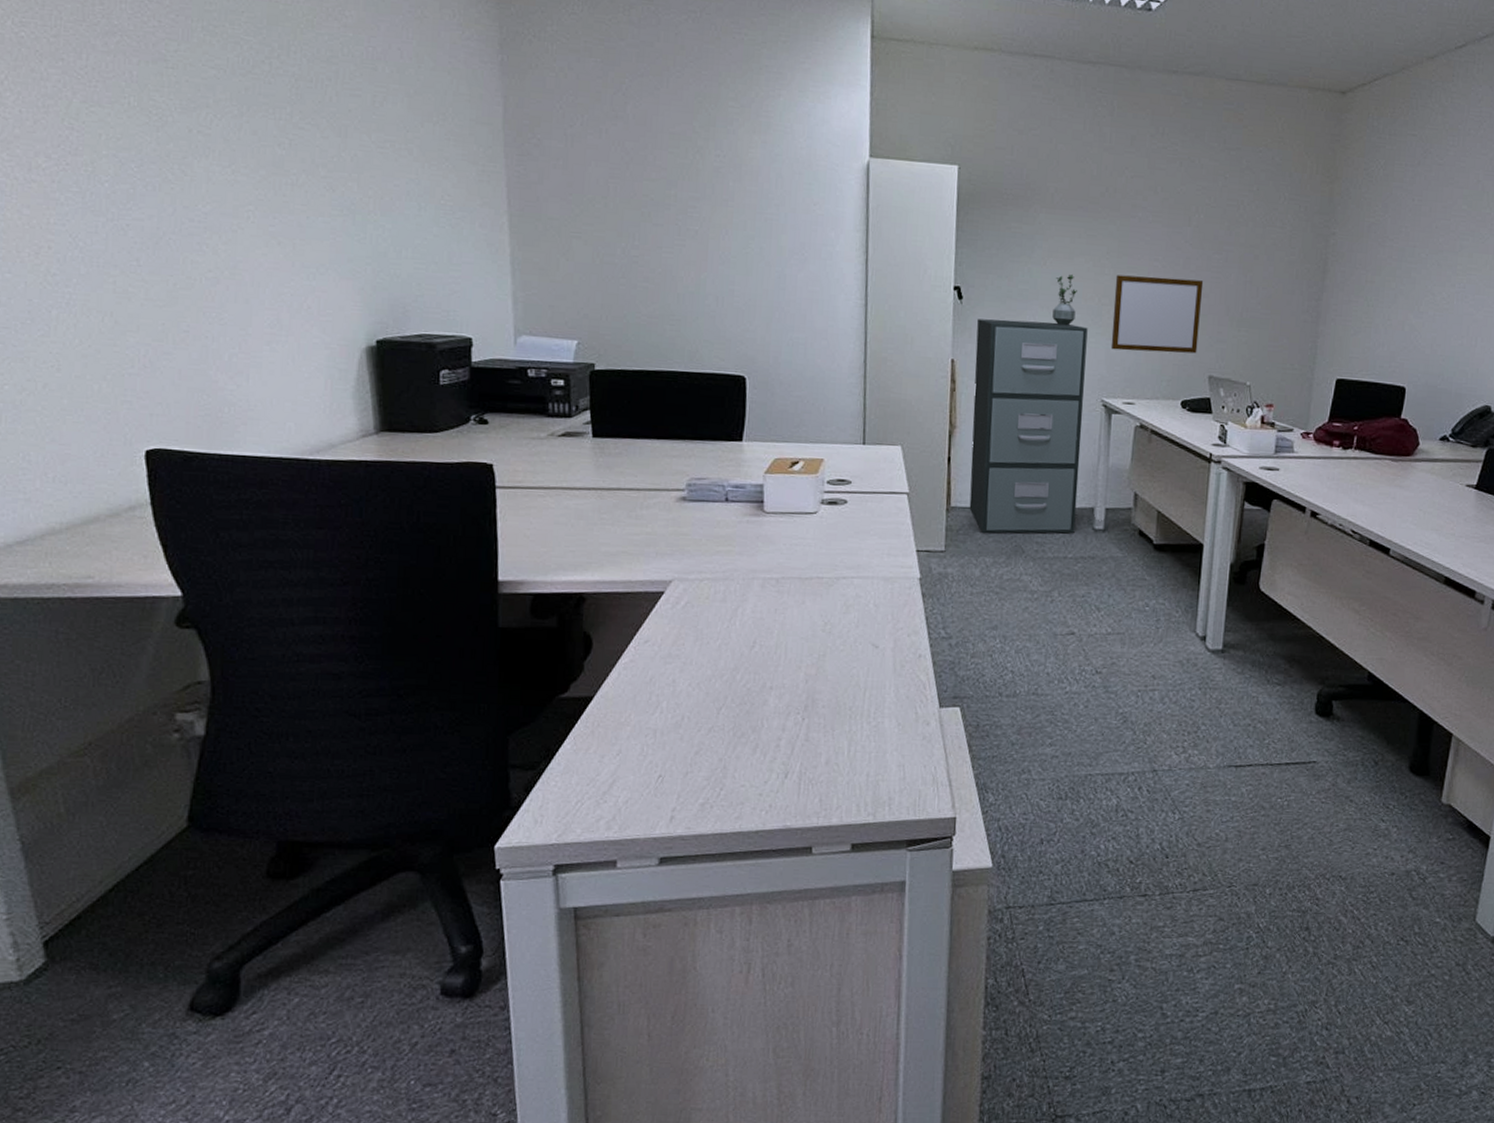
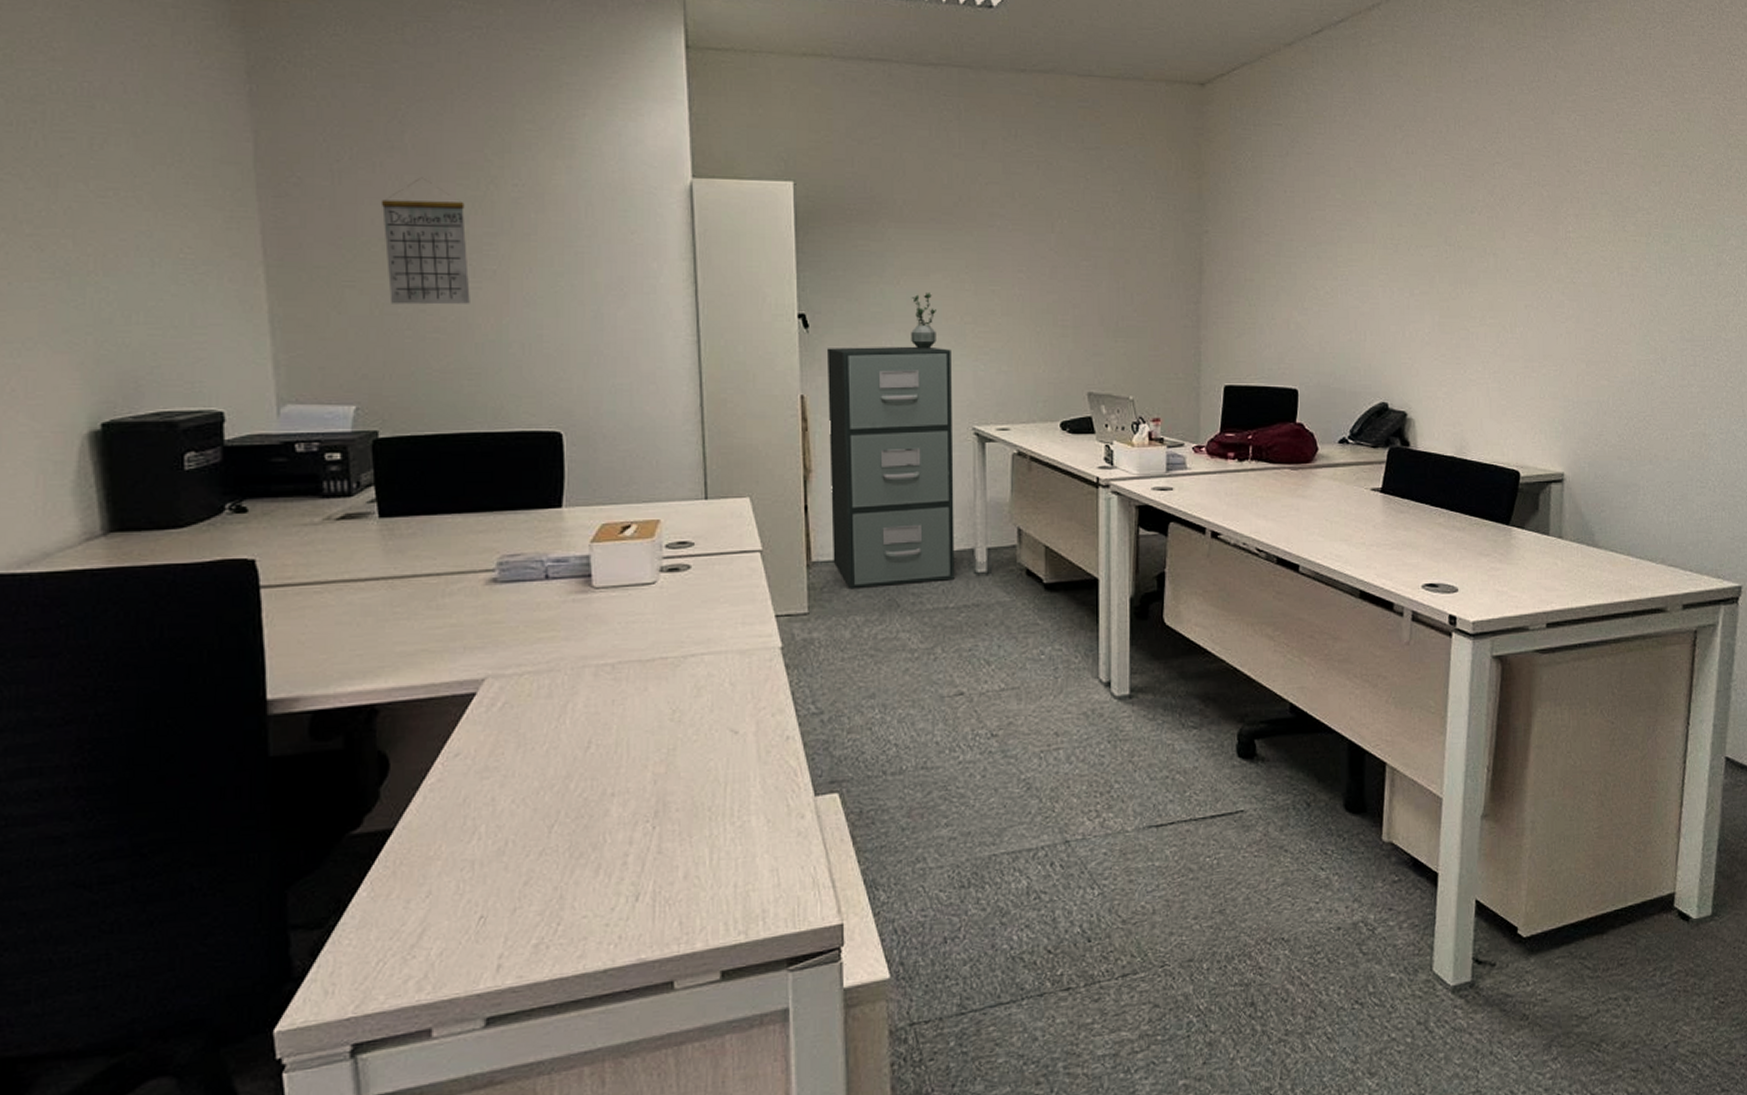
calendar: none [605,144,676,259] -> present [381,177,470,305]
writing board: present [1110,275,1204,354] -> none [977,289,1074,372]

